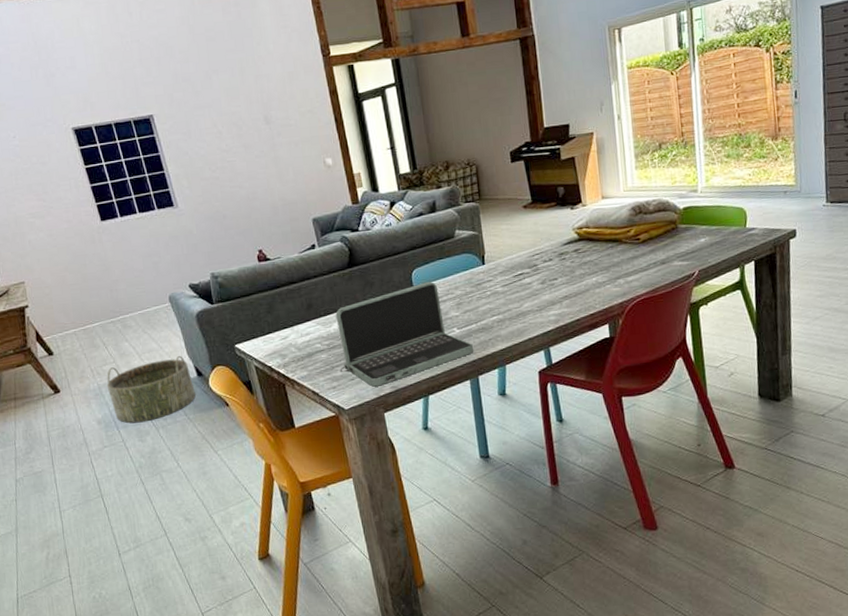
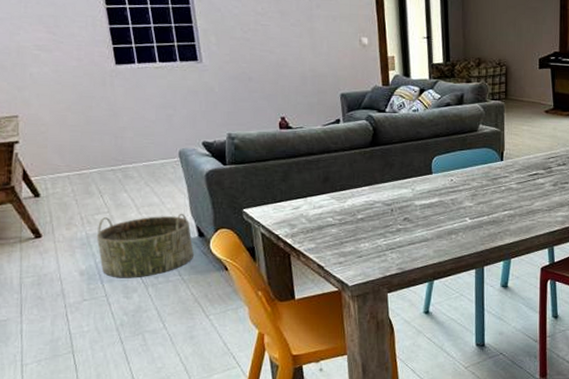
laptop: present [335,281,474,387] -> none [348,170,483,266]

